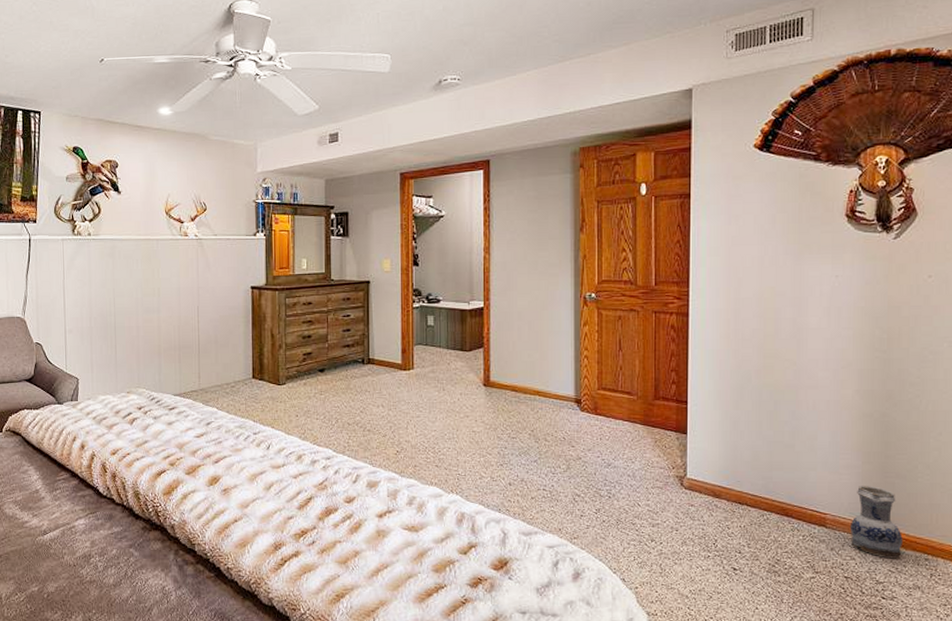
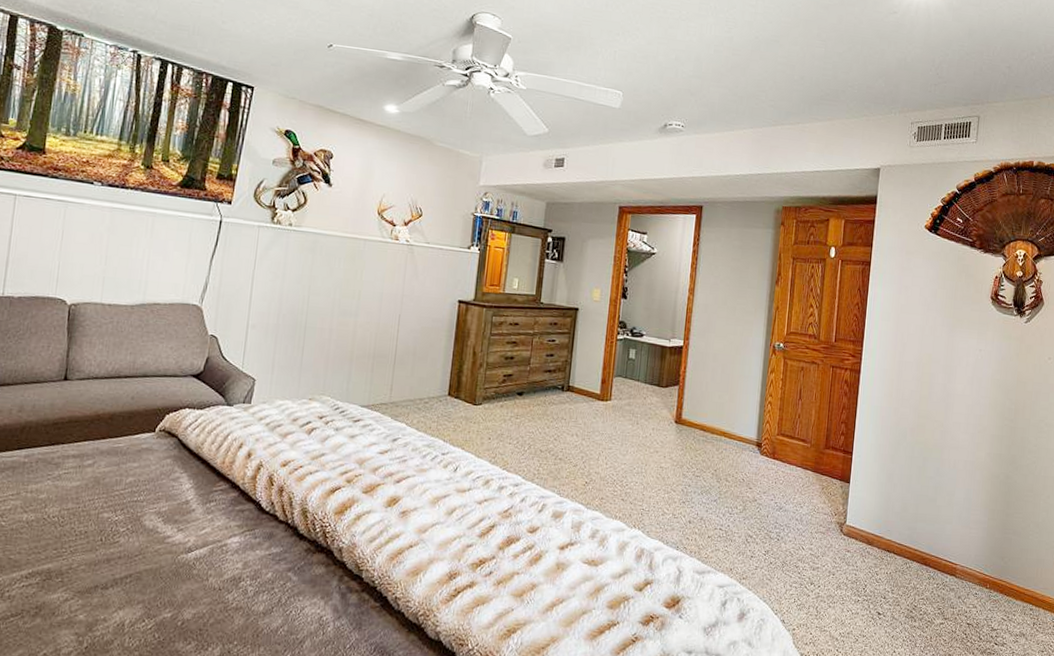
ceramic jug: present [849,485,903,558] -> none [974,539,1014,607]

